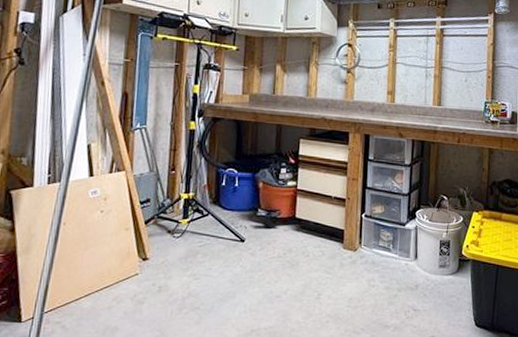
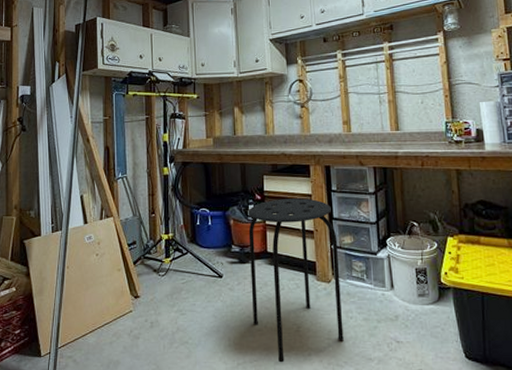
stool: none [272,164,369,330] -> present [248,198,344,363]

